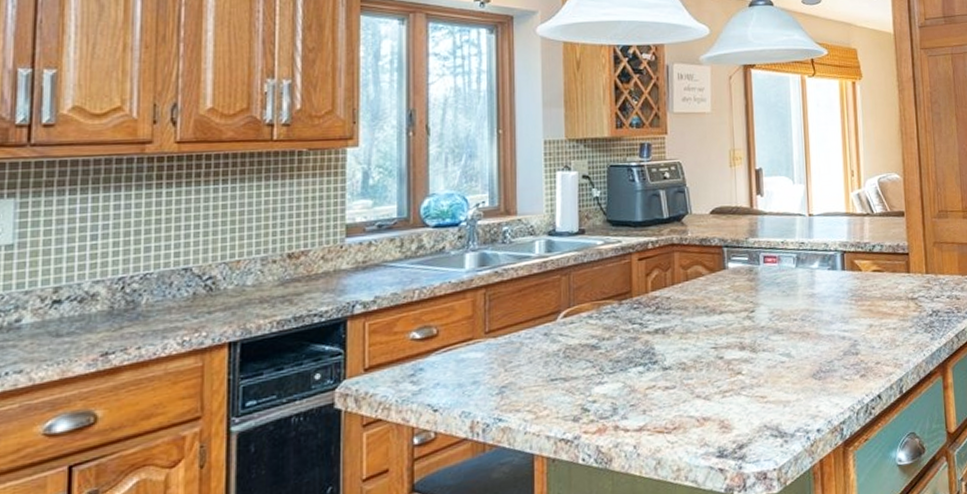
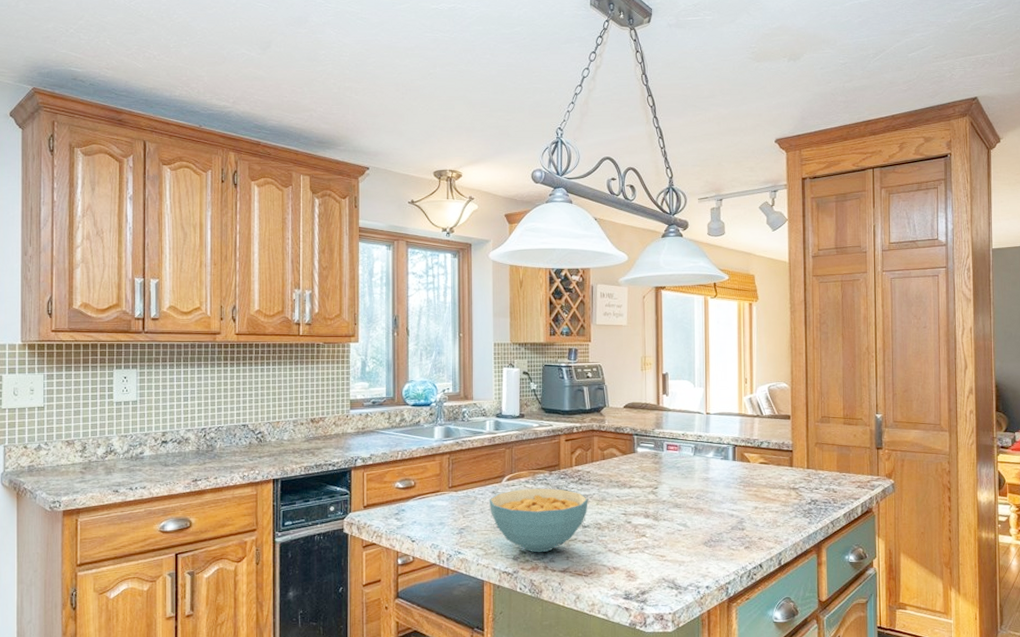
cereal bowl: none [539,322,669,409] -> present [488,488,588,553]

